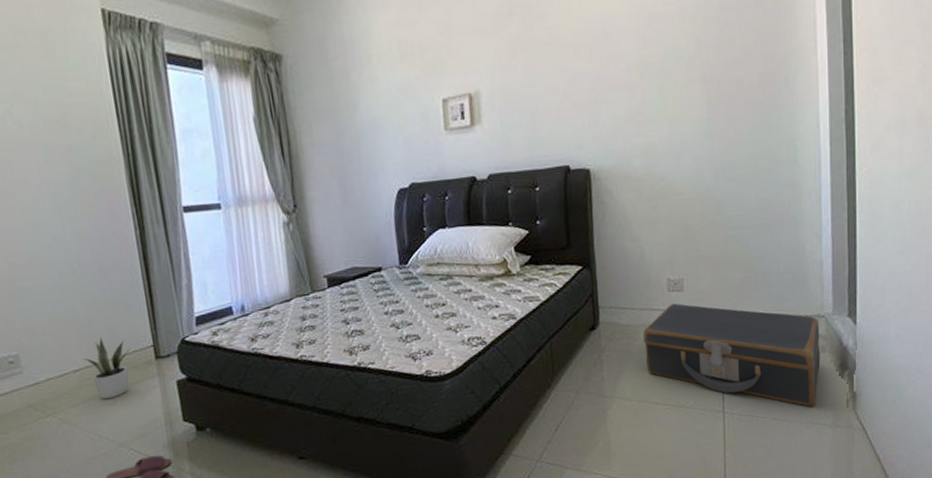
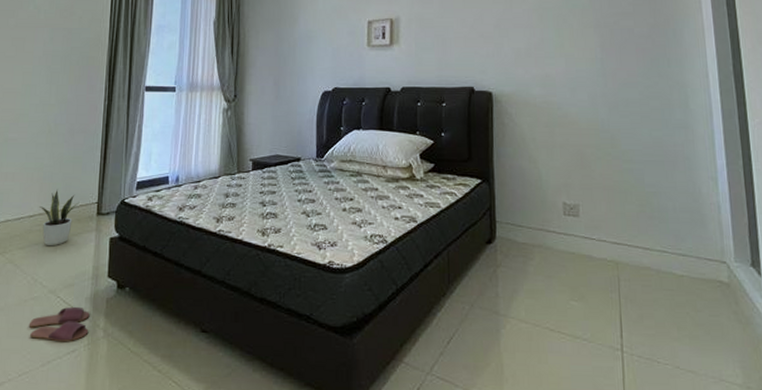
suitcase: present [643,303,821,407] -> none [538,227,725,360]

